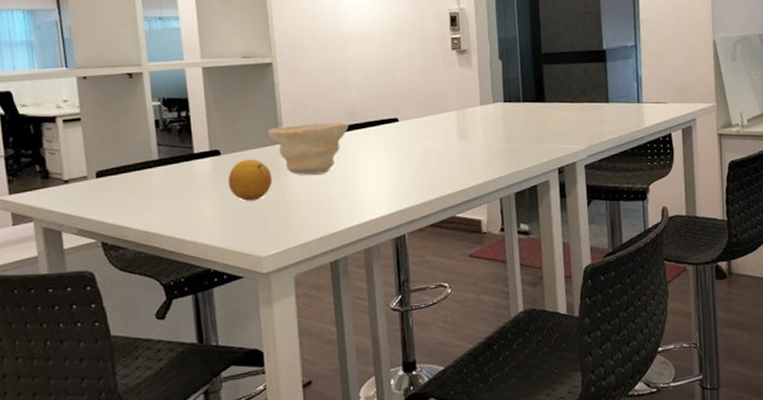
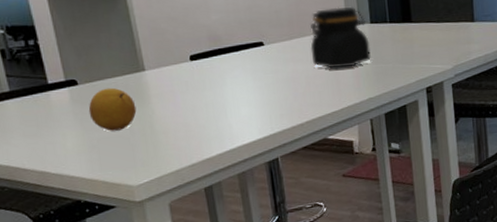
bowl: present [268,121,348,175] -> none [126,47,212,103]
jar: none [443,85,503,146] -> present [310,6,371,69]

